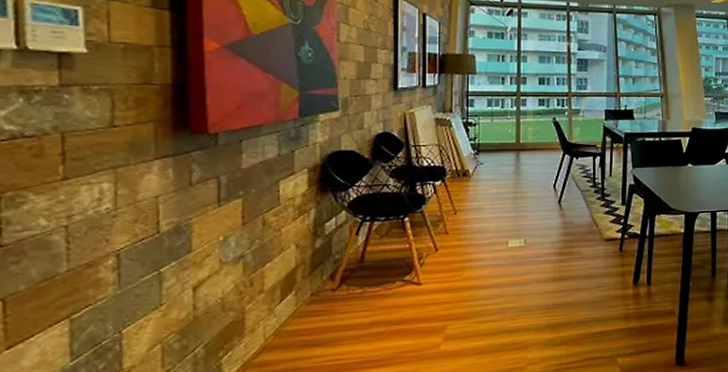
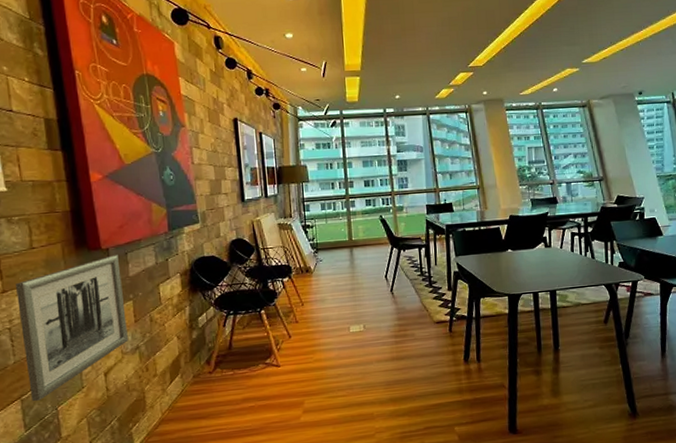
wall art: none [82,142,231,322] -> present [16,255,128,402]

